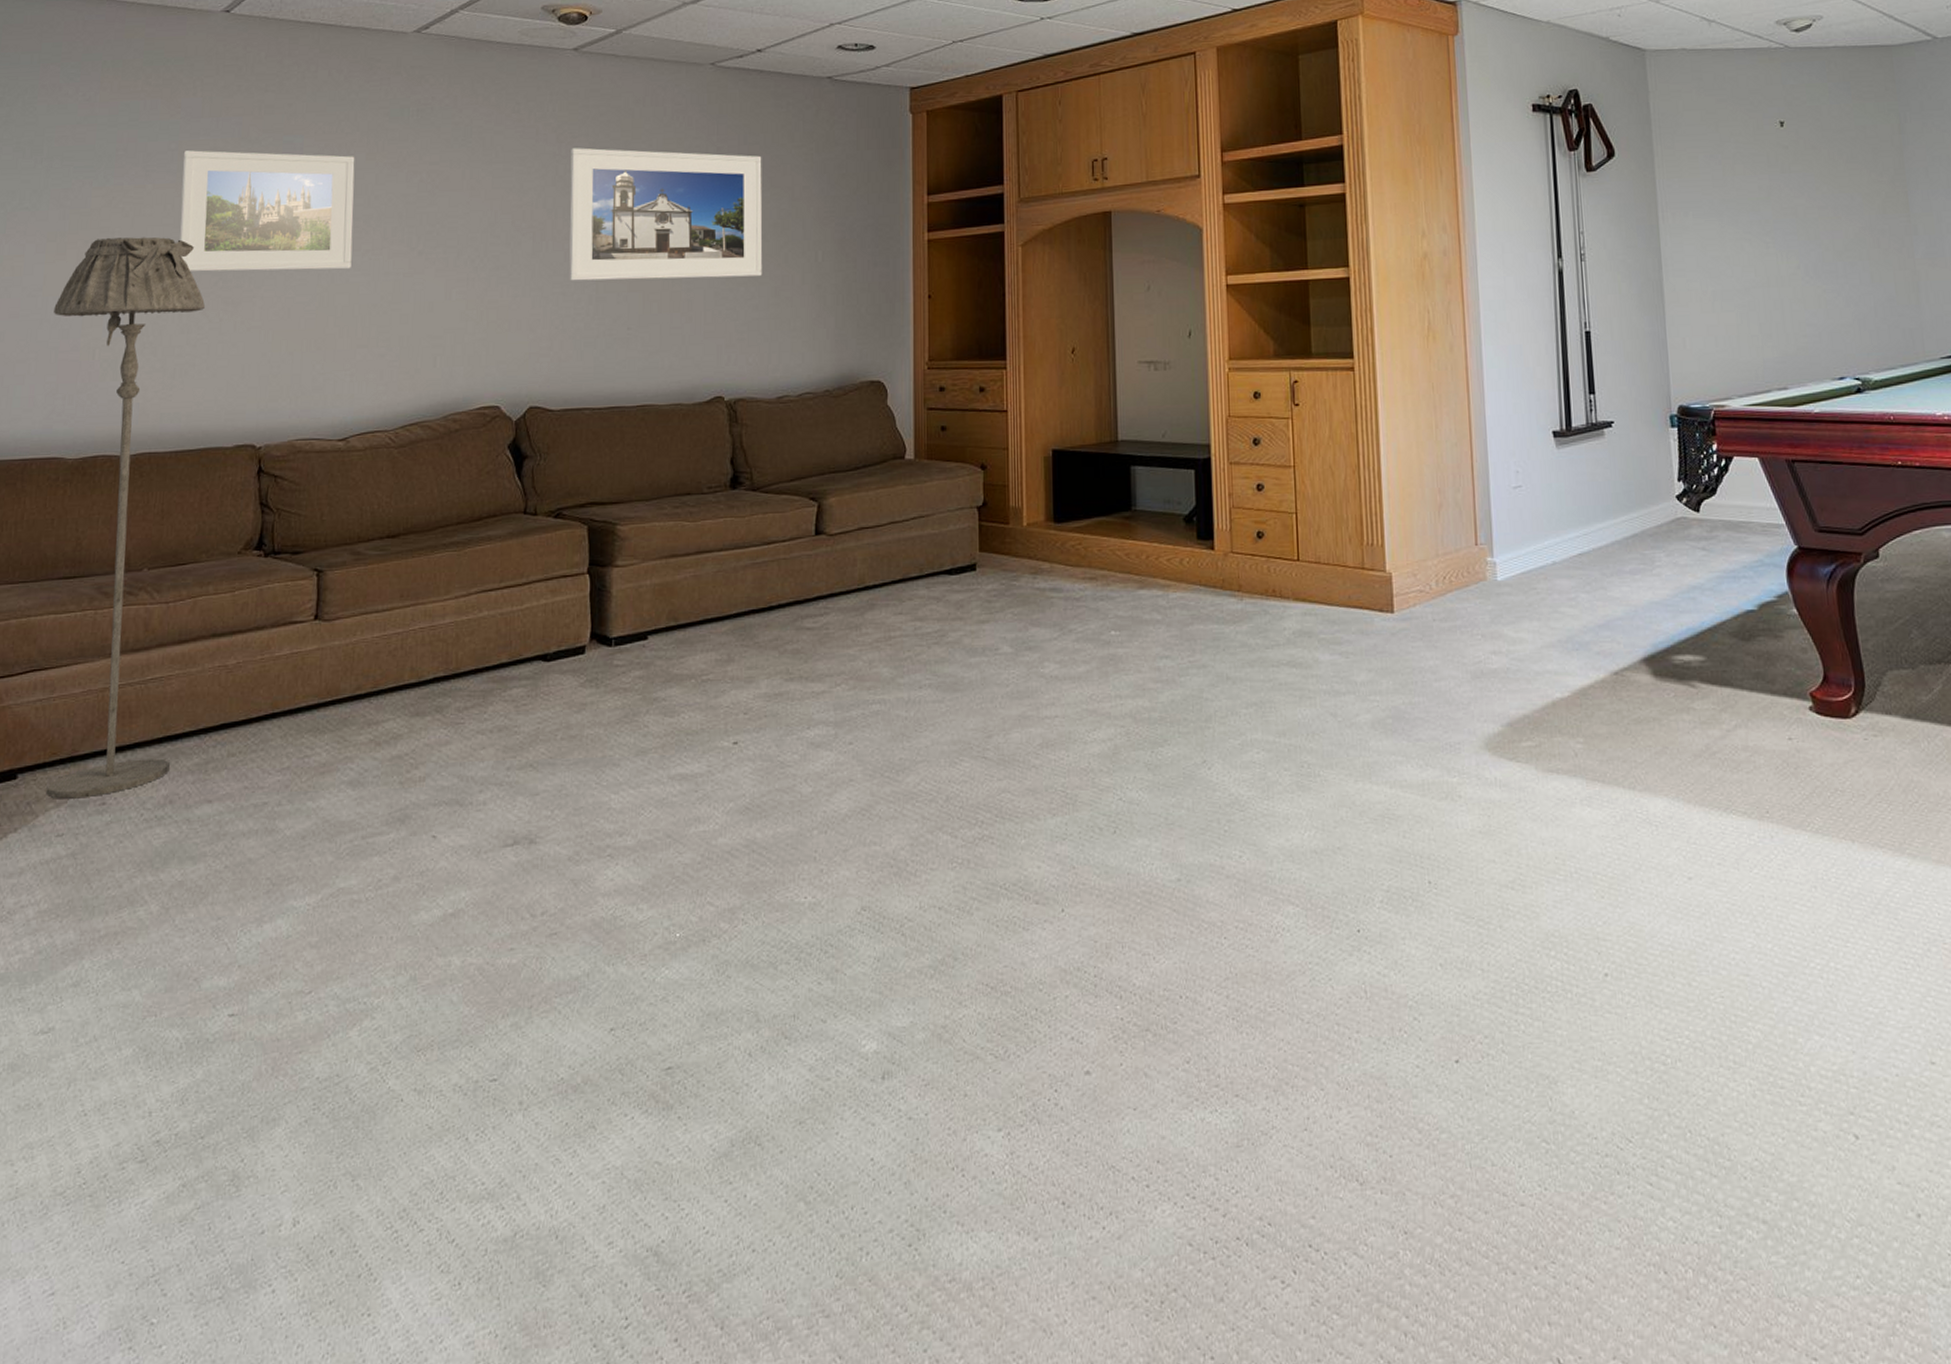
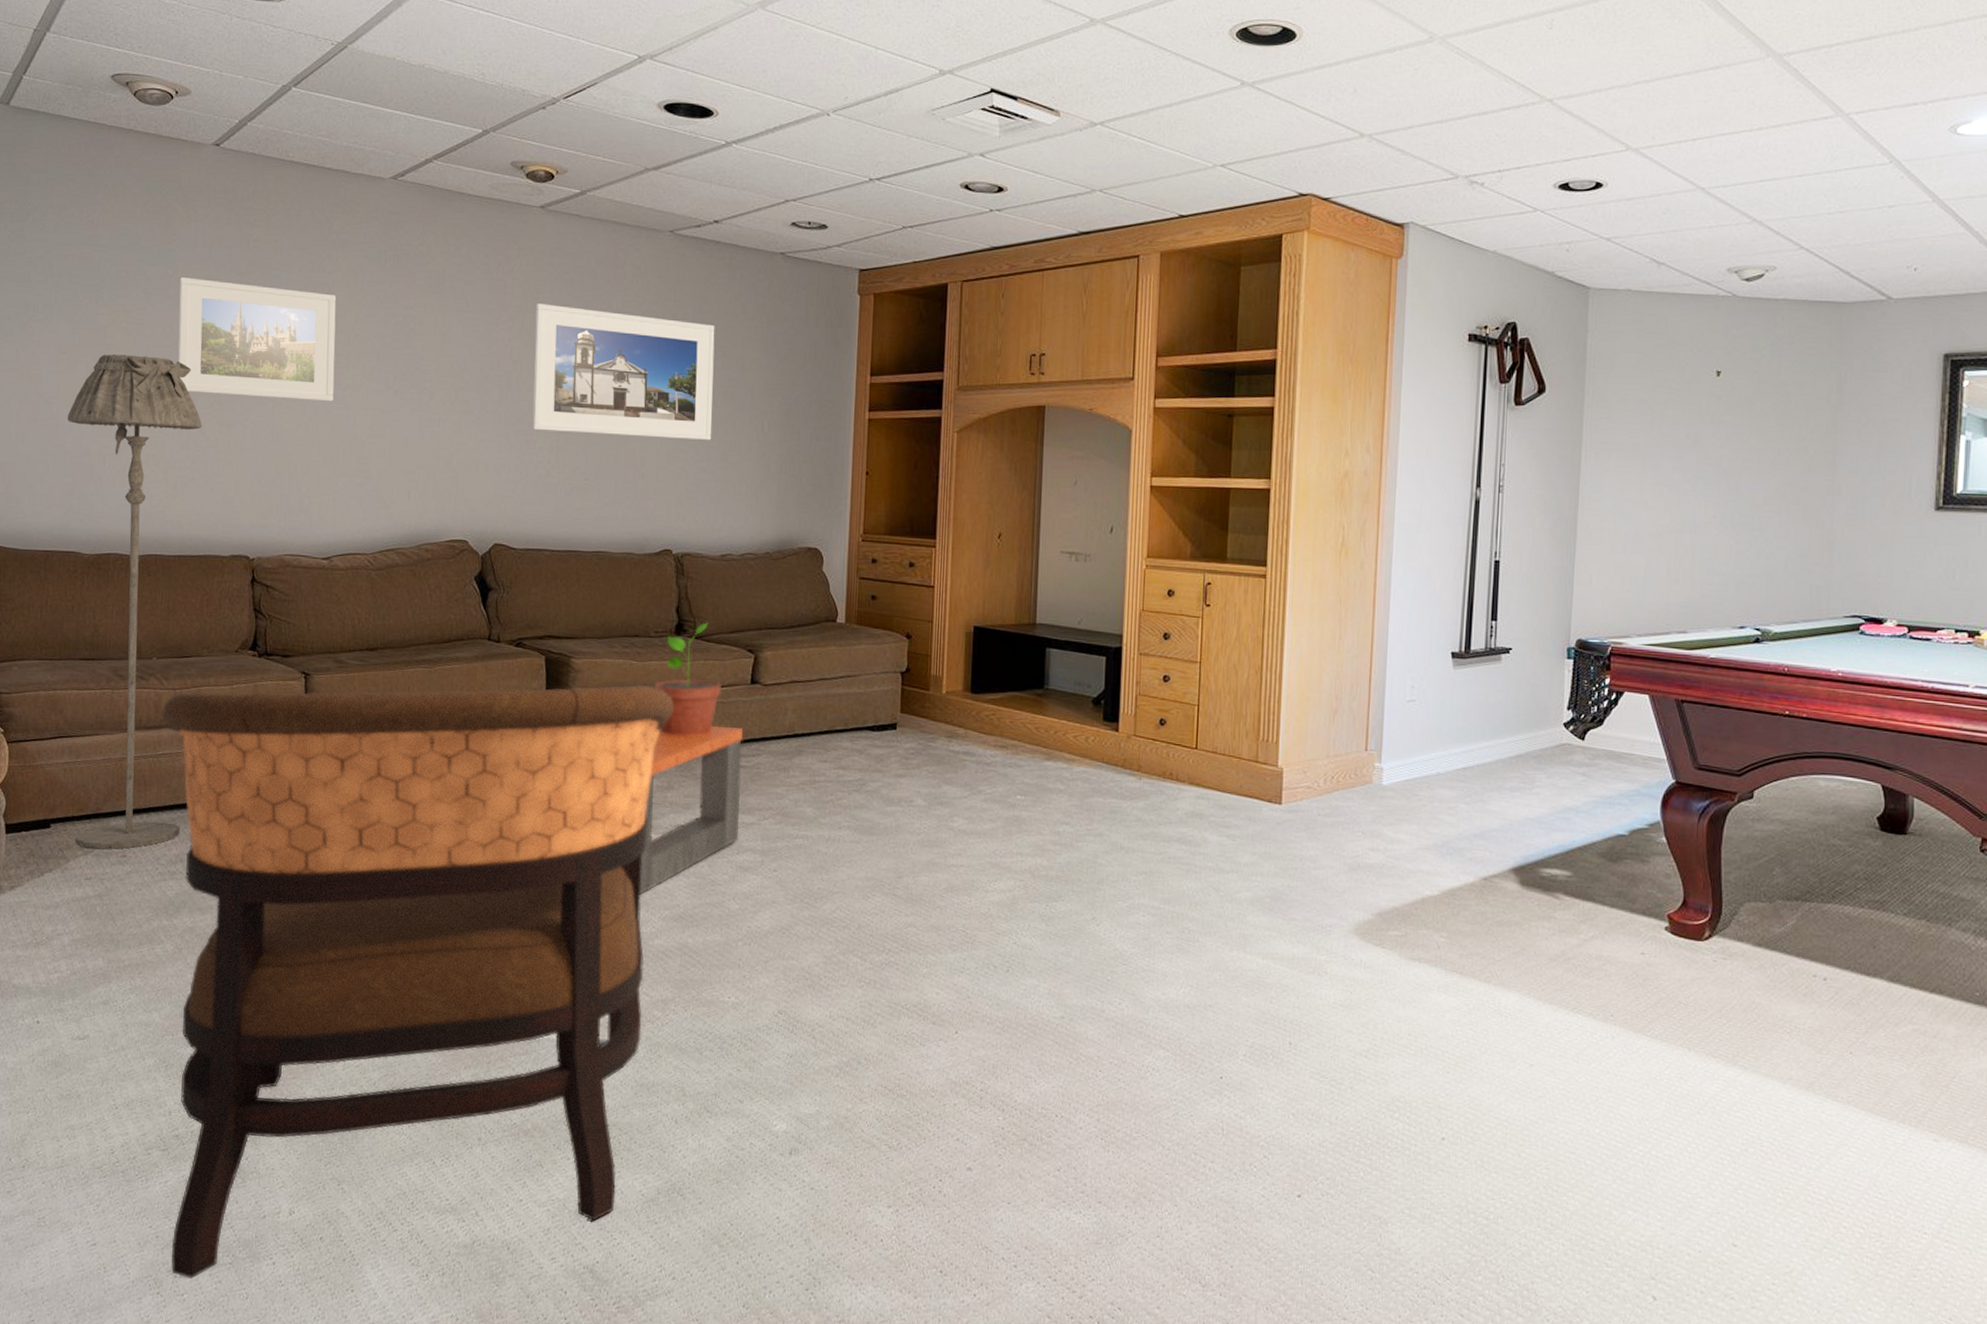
armchair: none [146,547,731,1324] -> present [162,685,674,1279]
coffee table: none [699,585,809,789] -> present [640,725,743,896]
potted plant: none [709,472,783,600] -> present [654,622,721,736]

